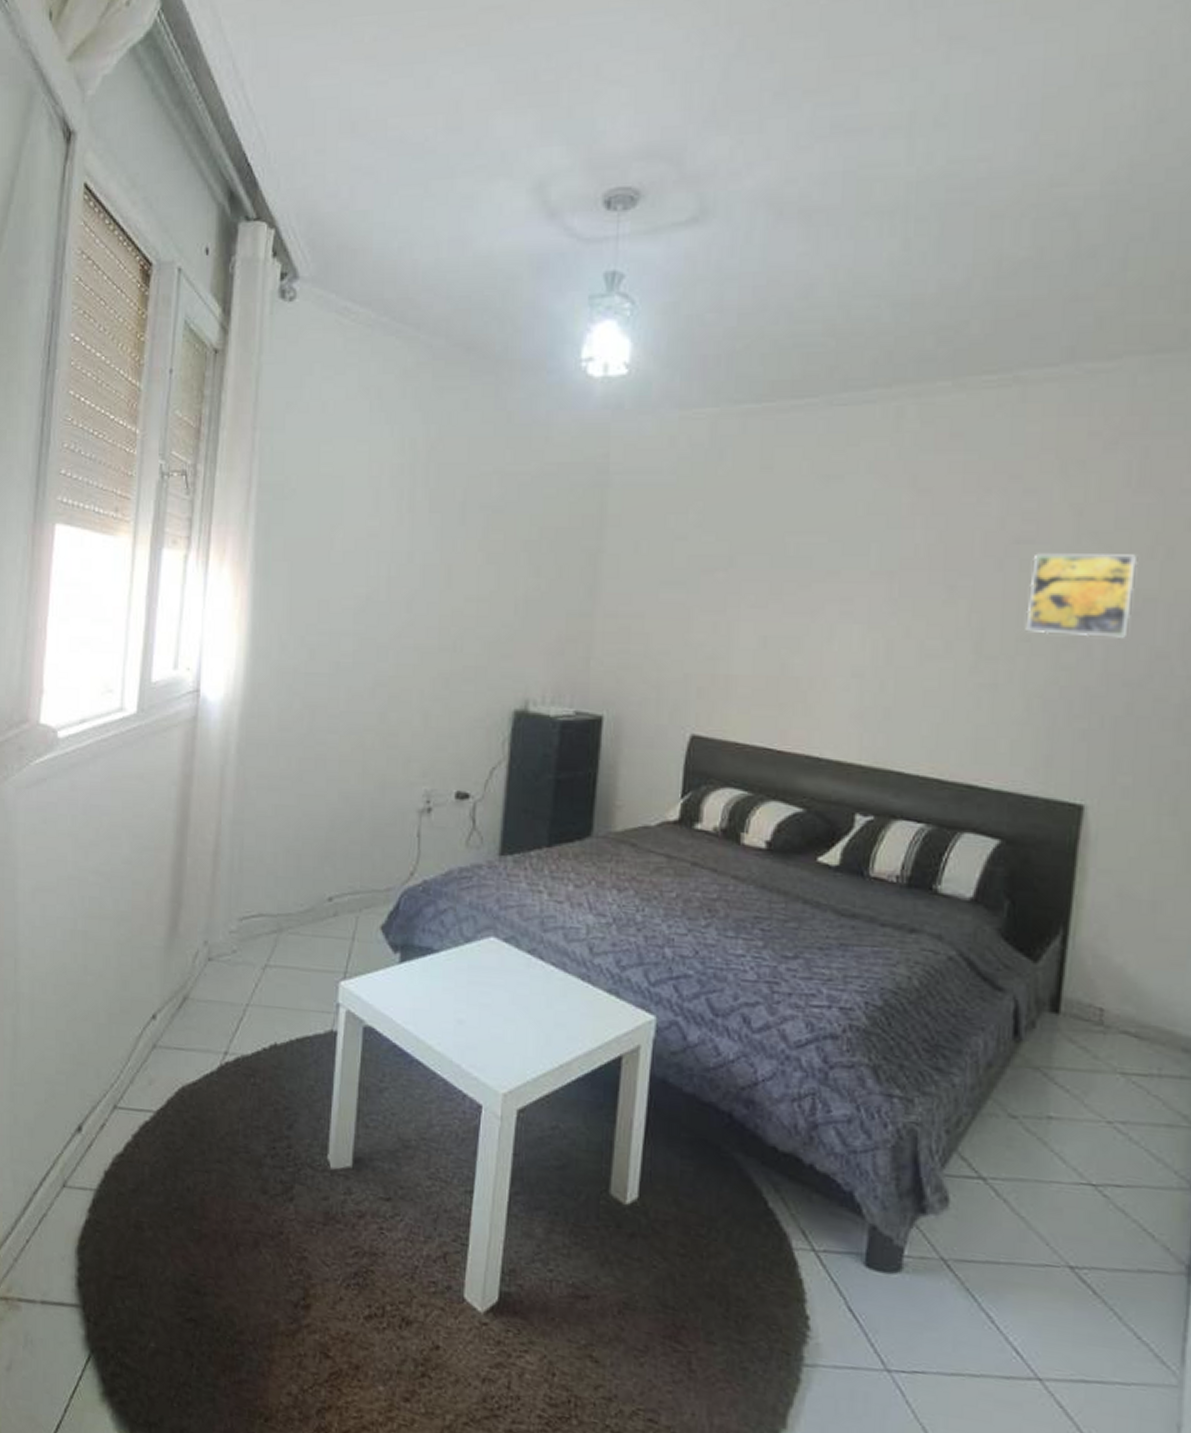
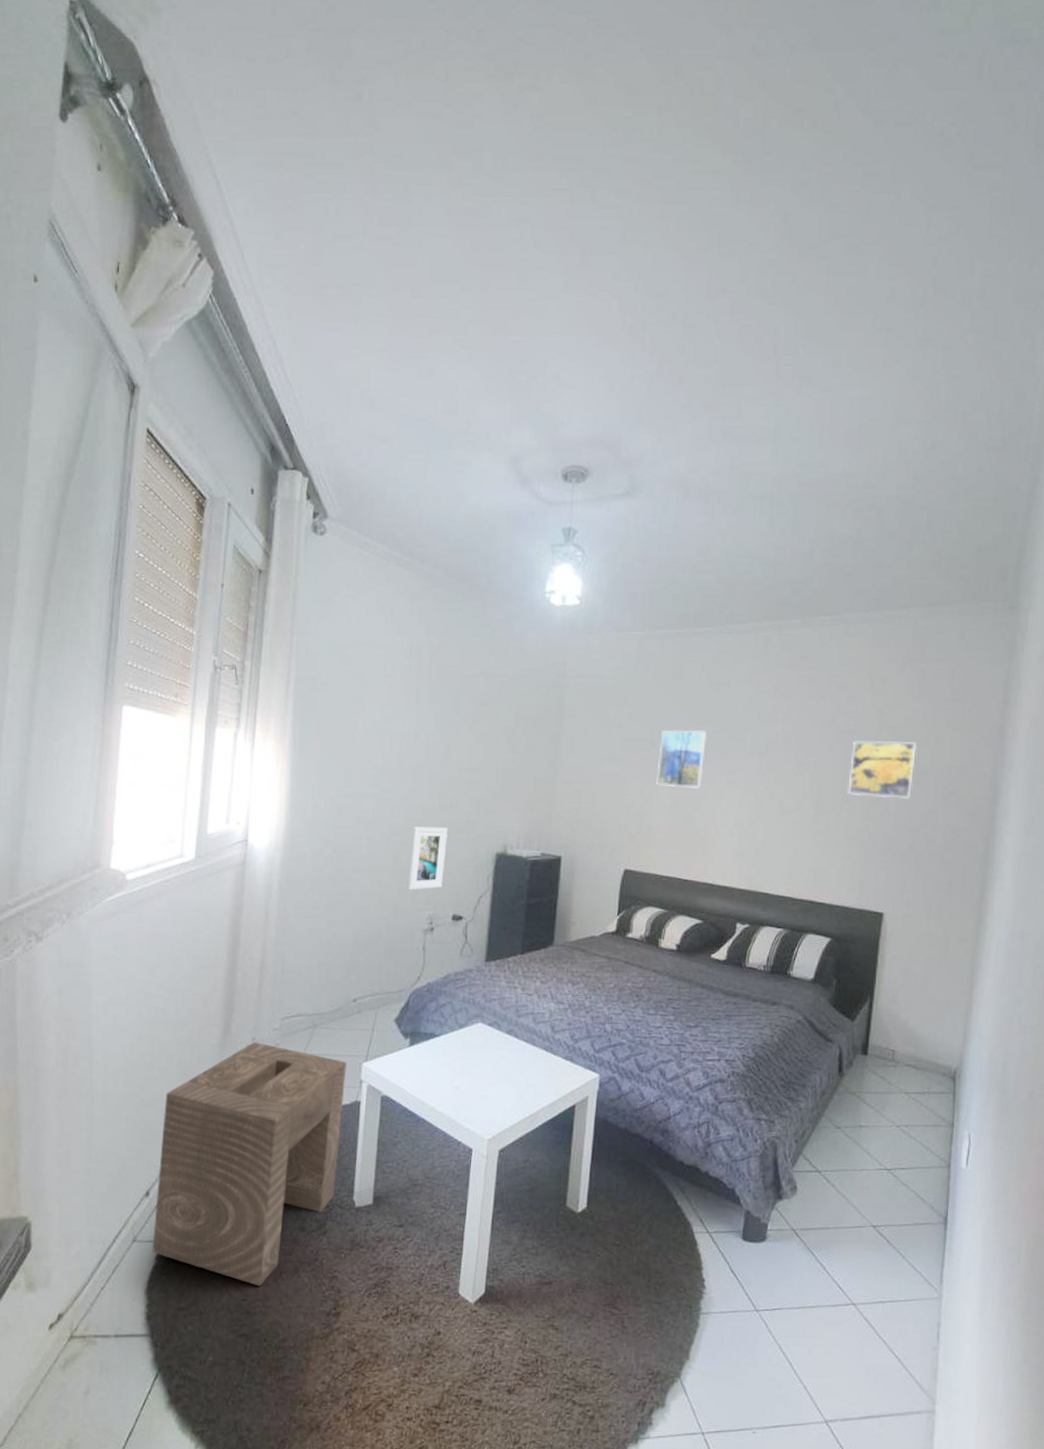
stool: none [84,947,320,1260] -> present [152,1042,346,1286]
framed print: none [397,674,450,758] -> present [407,827,447,890]
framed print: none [737,542,810,625] -> present [656,730,707,789]

